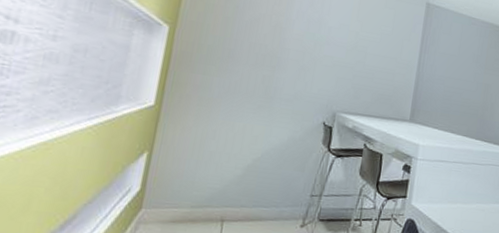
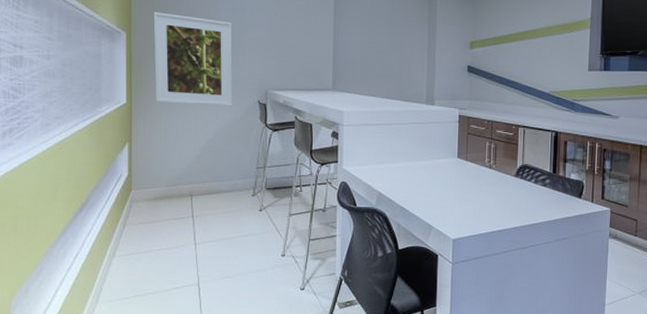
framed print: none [194,9,304,125] -> present [153,12,233,106]

